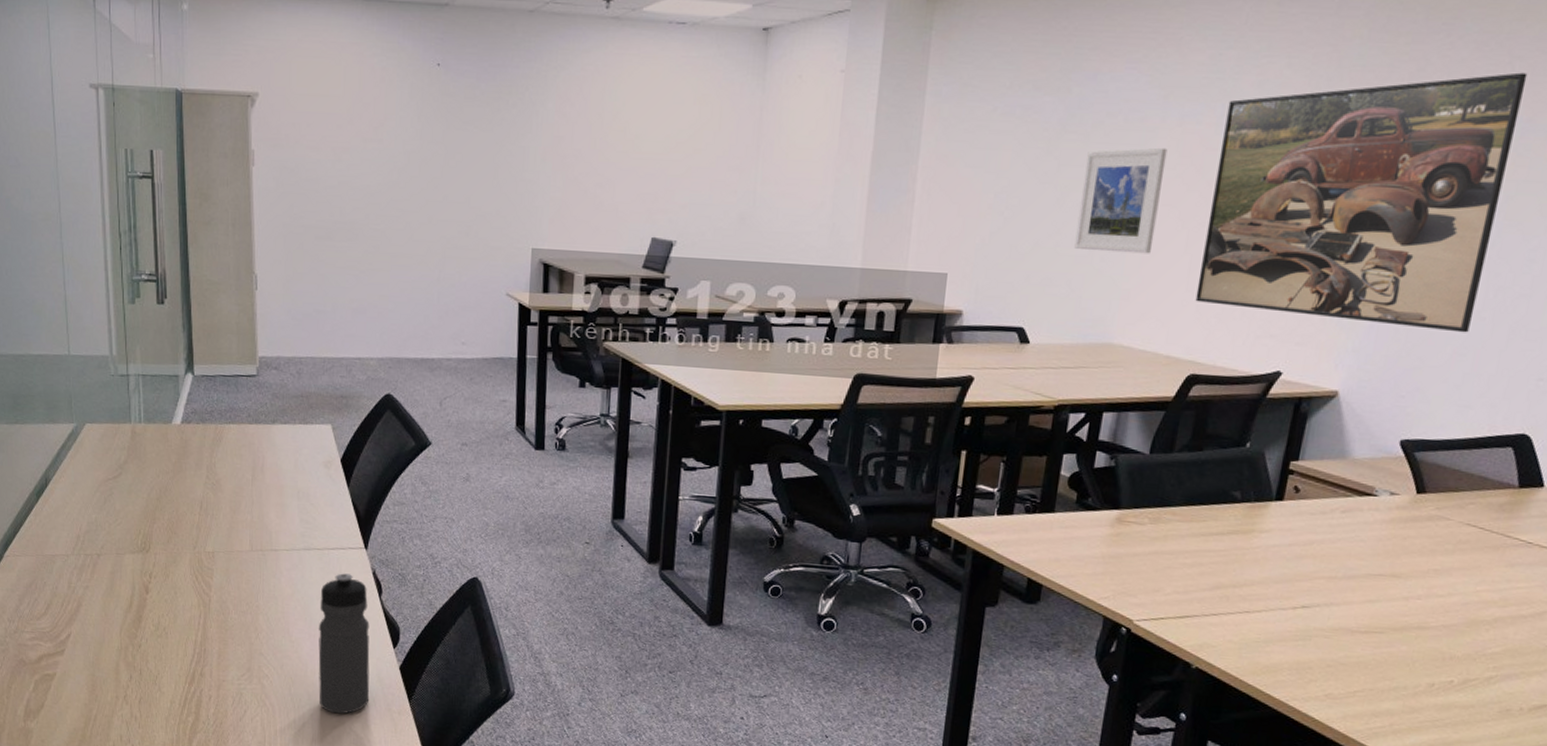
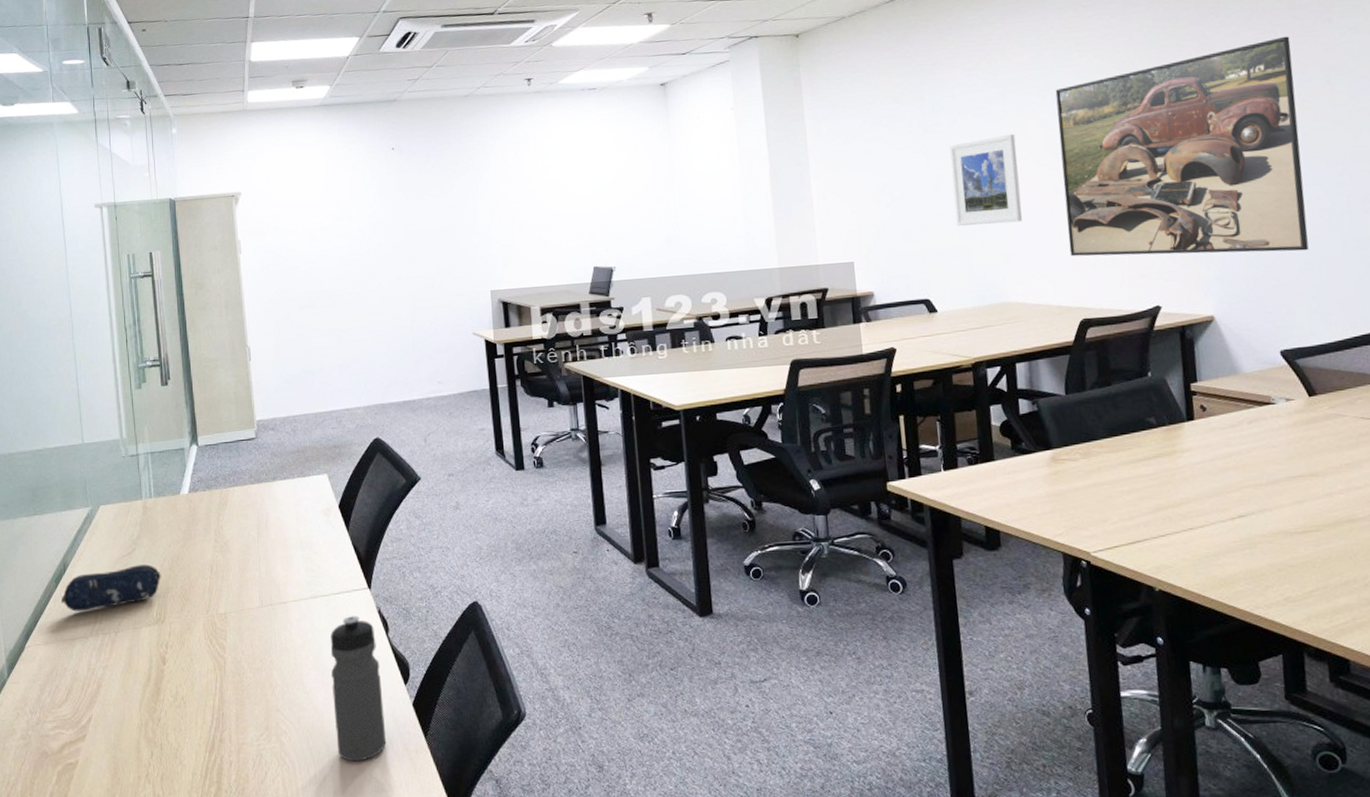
pencil case: none [41,490,148,530] -> present [60,564,161,612]

